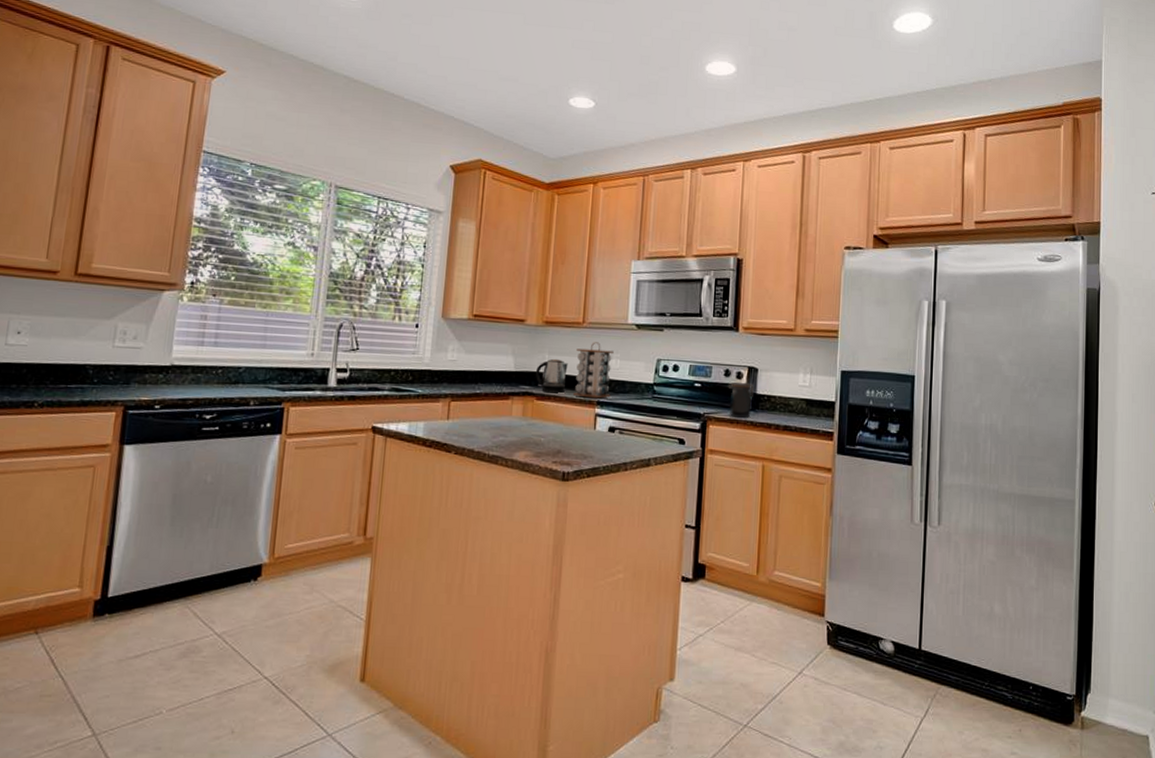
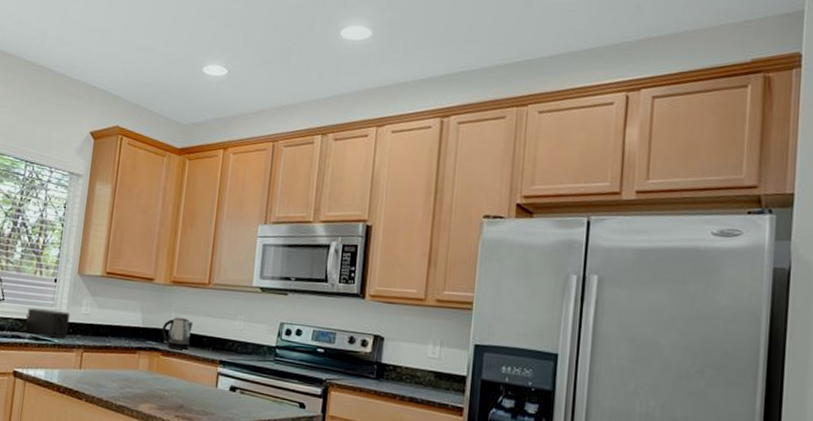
toaster: none [384,356,435,389] -> present [25,308,71,338]
spice rack: present [572,341,614,399] -> none [196,302,238,359]
jar: present [728,381,754,419] -> none [351,349,379,387]

